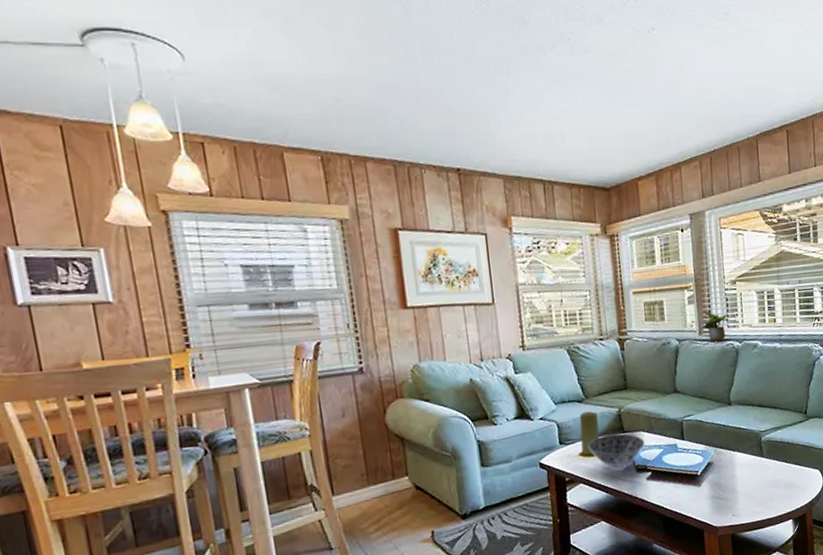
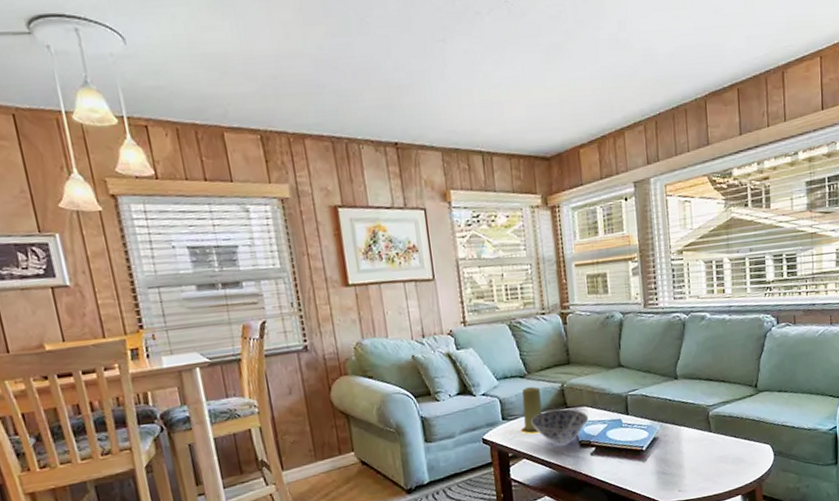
potted plant: present [702,311,728,341] -> none [647,282,674,314]

